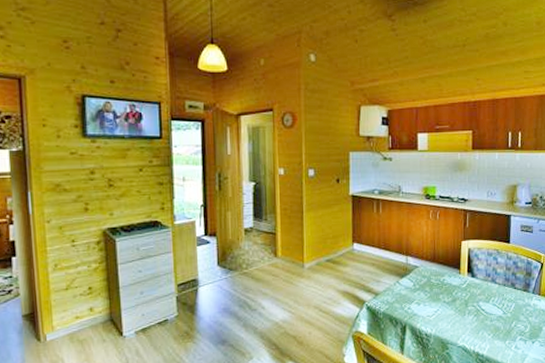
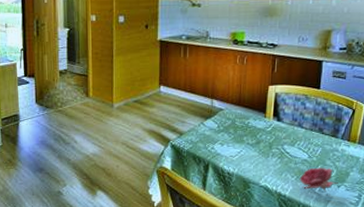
flower: none [495,323,533,351] -> present [299,167,338,194]

